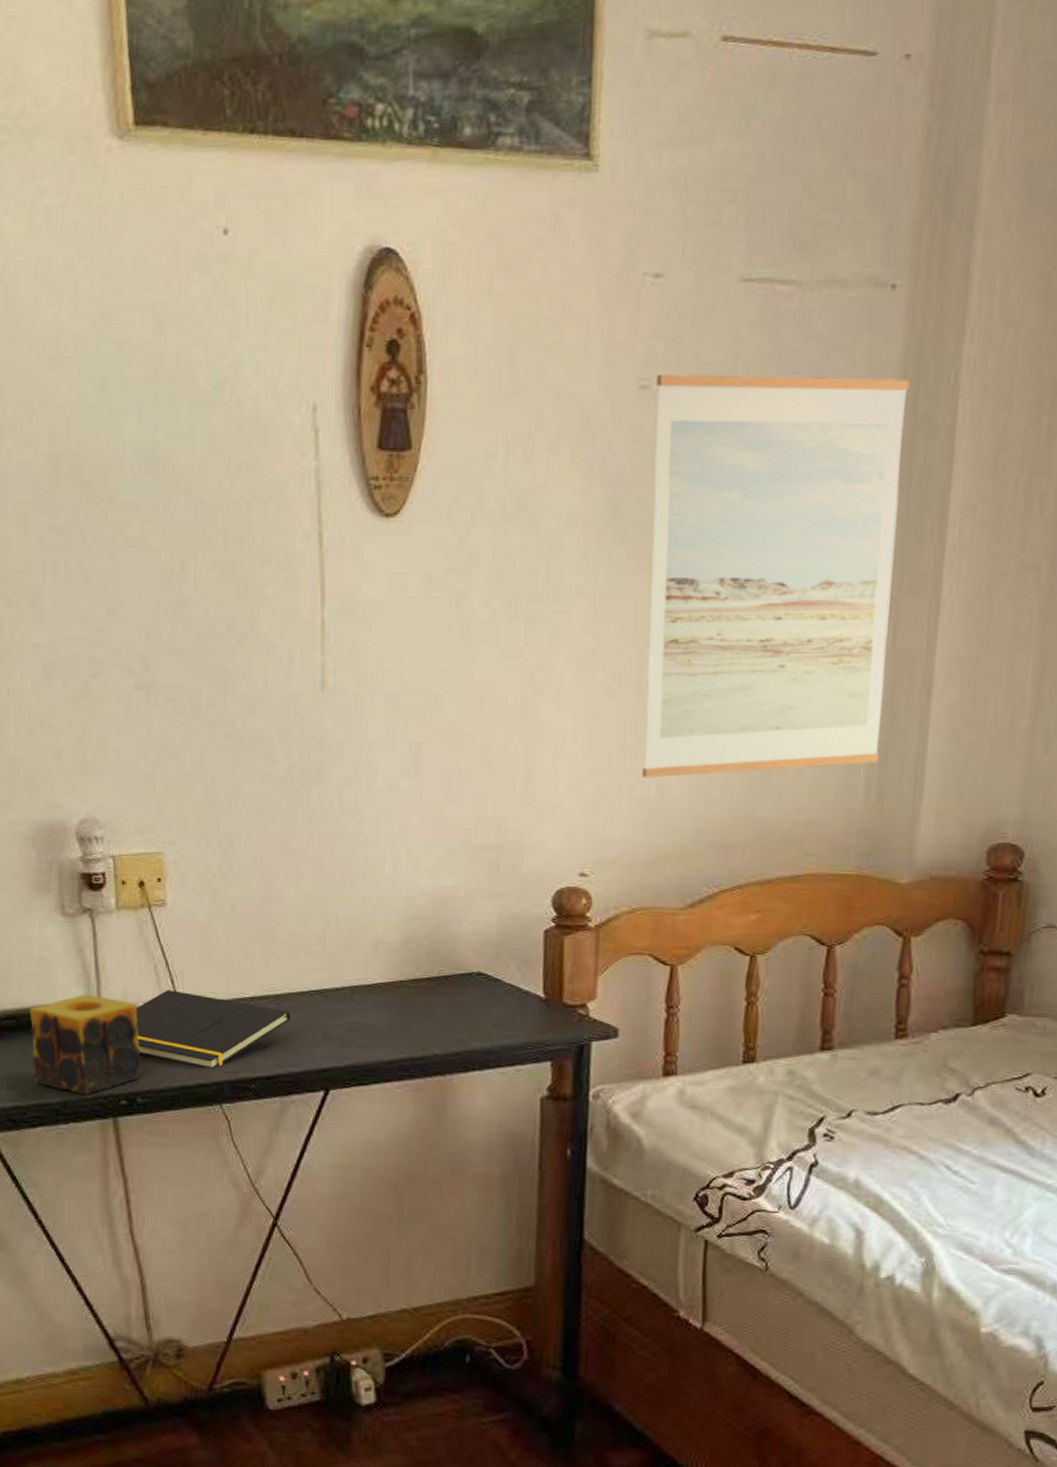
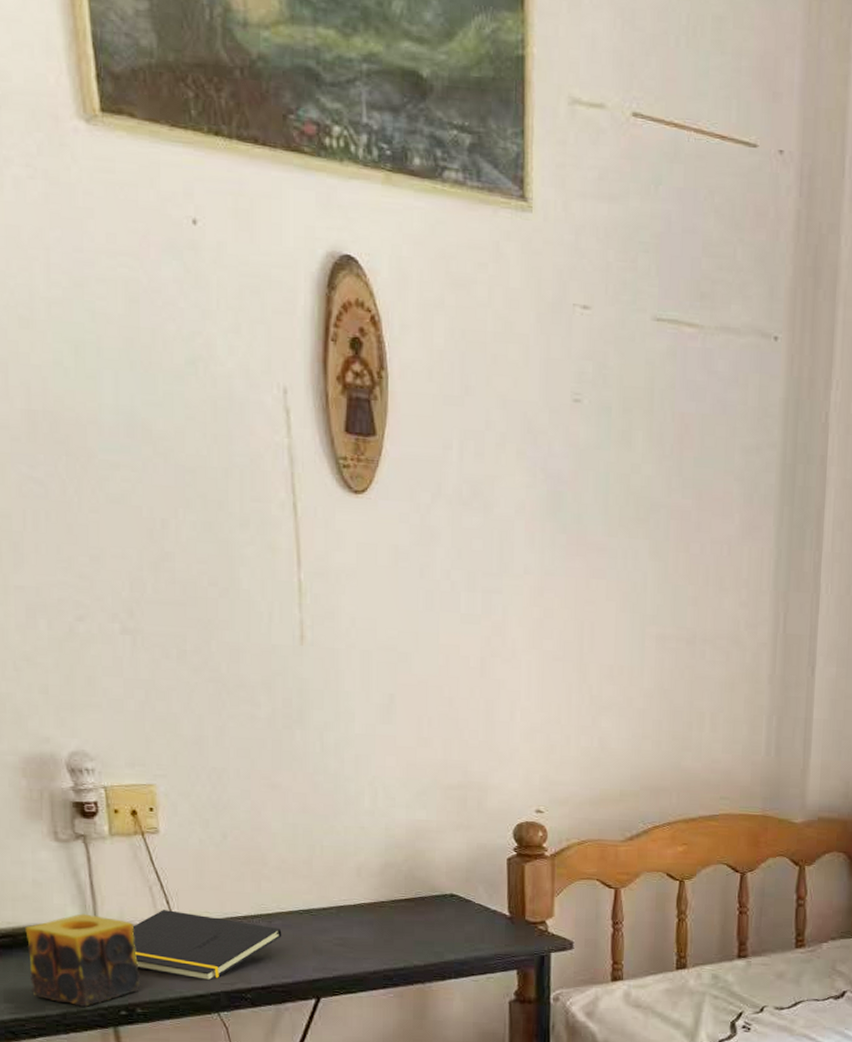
wall art: present [642,374,910,778] -> none [586,391,791,731]

